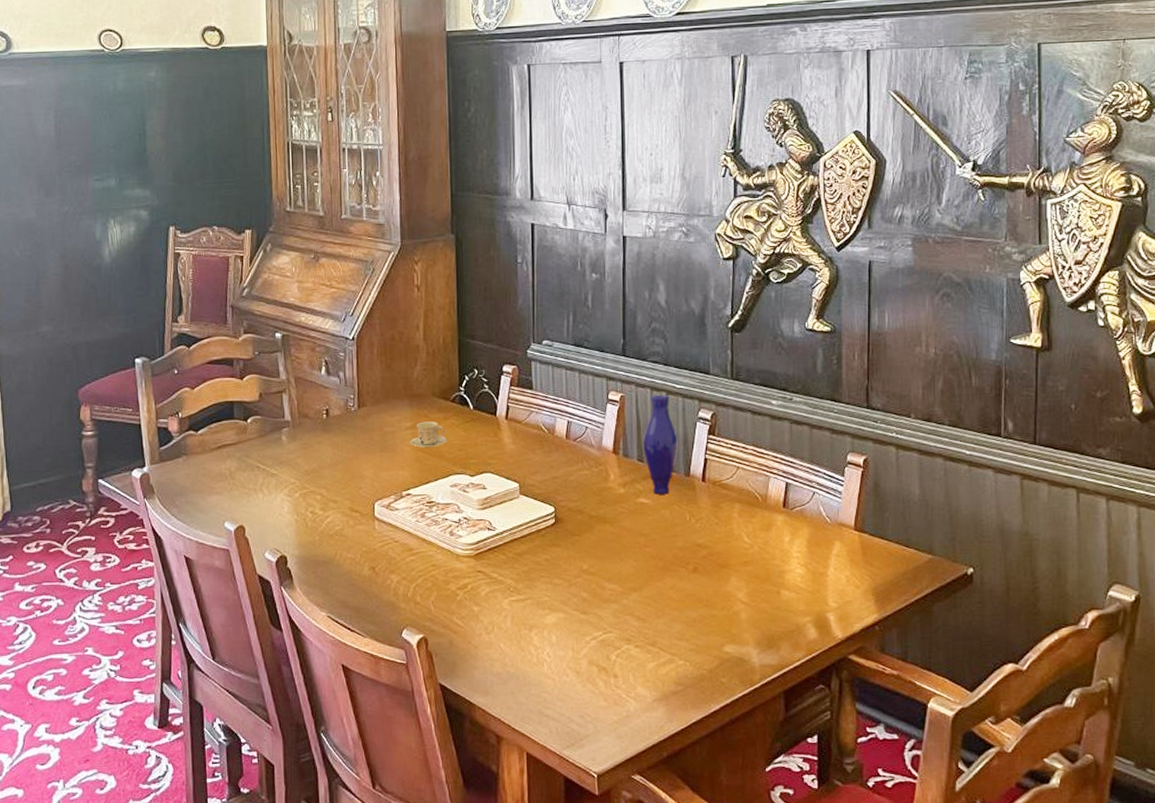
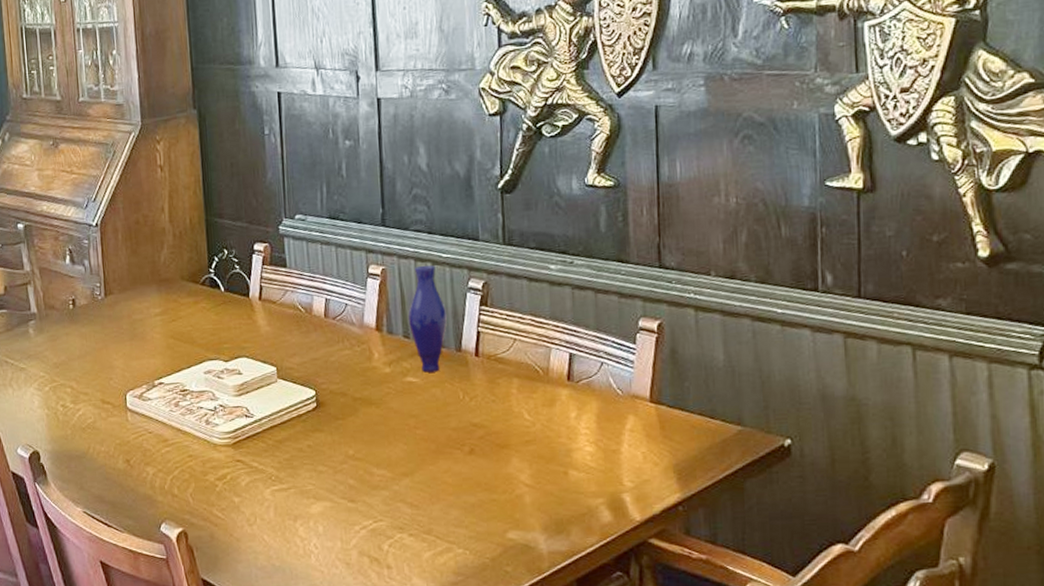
cup and saucer: present [409,421,447,448] -> none [159,306,199,334]

